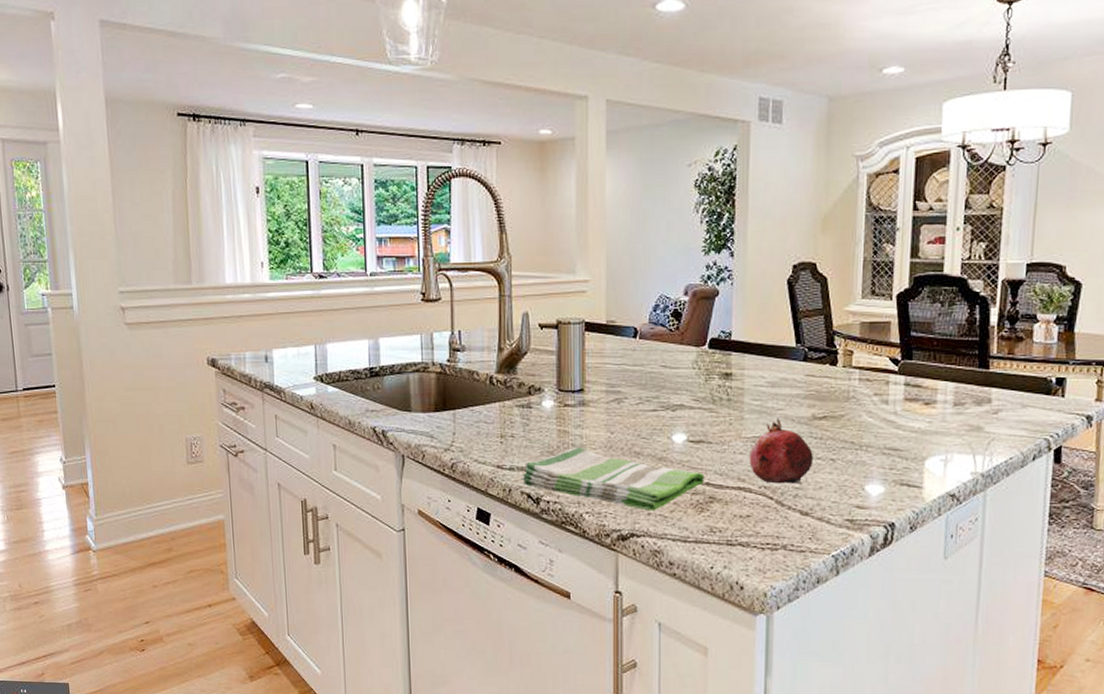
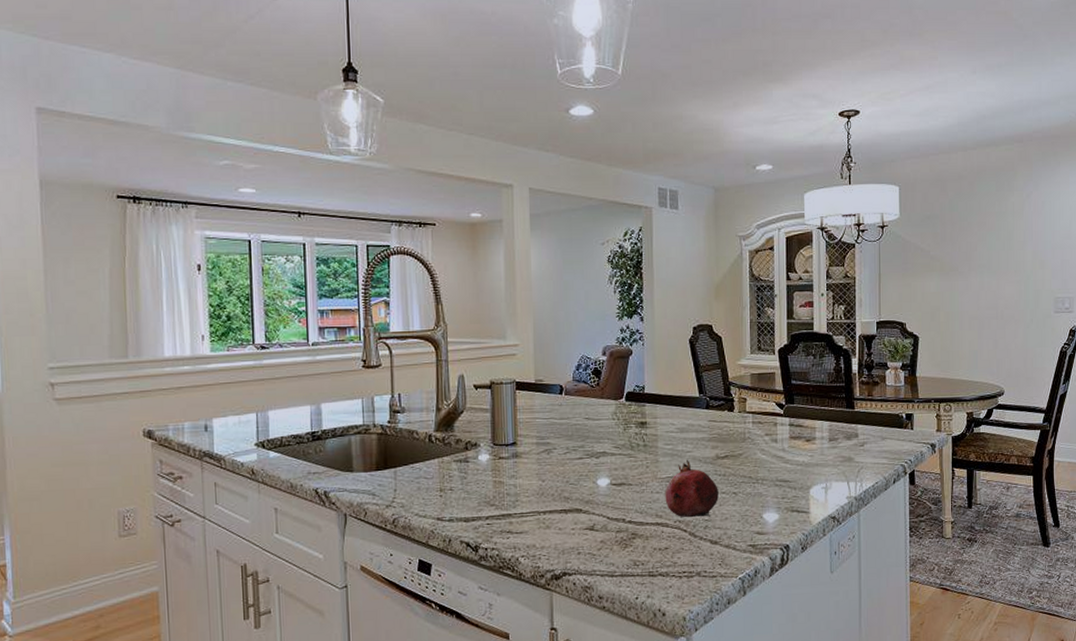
dish towel: present [521,447,704,511] -> none [460,495,626,551]

